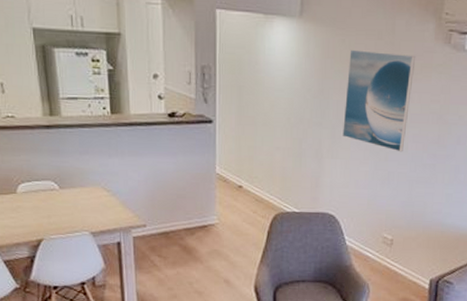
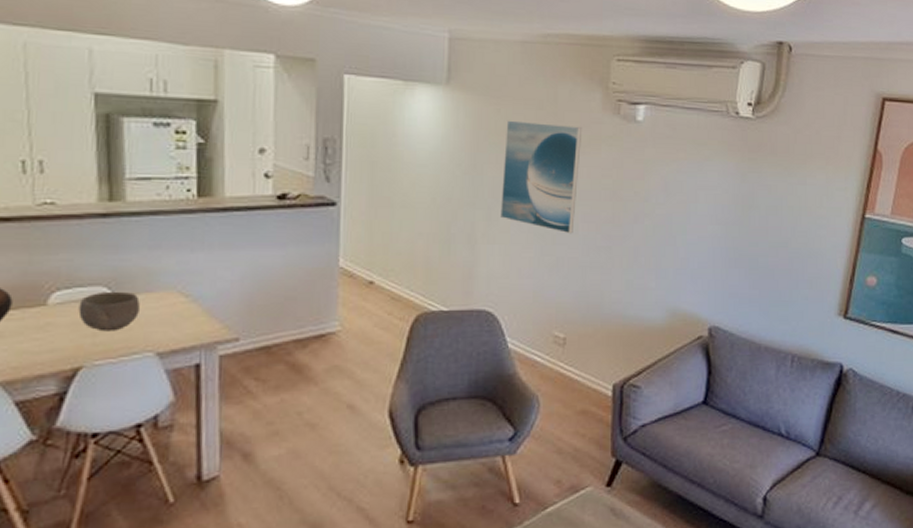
bowl: none [37,185,77,215] -> present [78,291,140,332]

